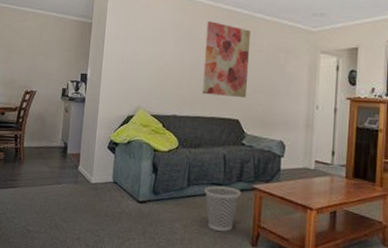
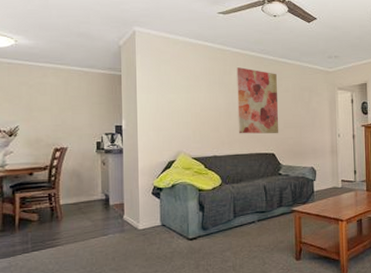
wastebasket: present [204,186,242,232] -> none [250,212,283,253]

